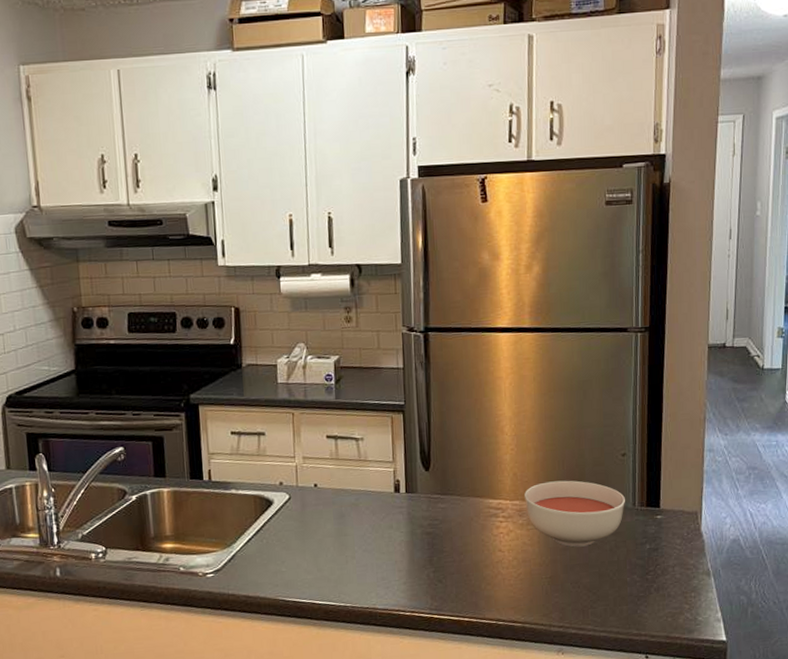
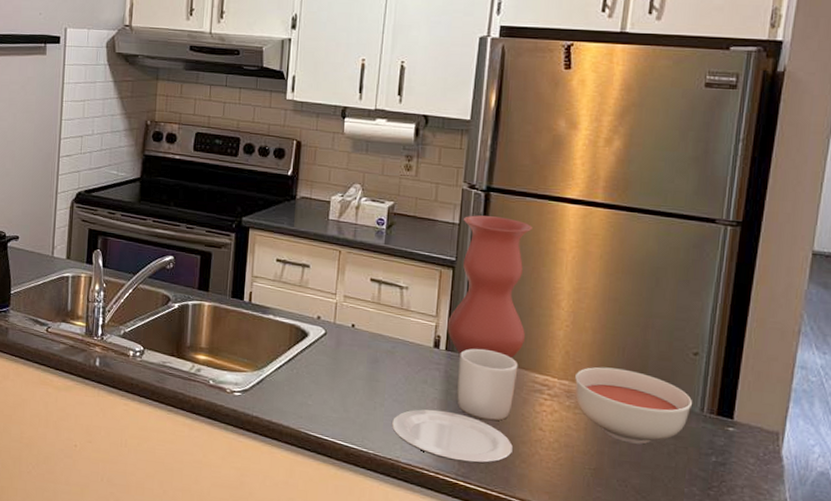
plate: none [364,551,478,597] -> present [391,409,513,464]
vase: none [404,355,477,497] -> present [447,215,533,359]
mug: none [419,484,474,553] -> present [457,348,519,421]

